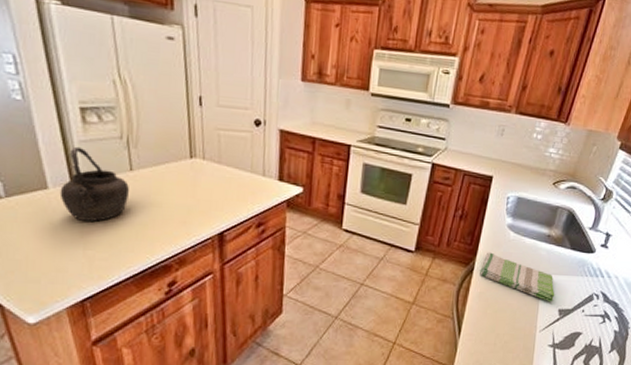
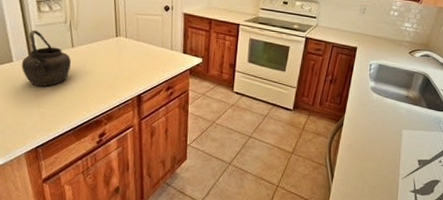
dish towel: present [480,252,555,302] -> none [348,110,415,154]

